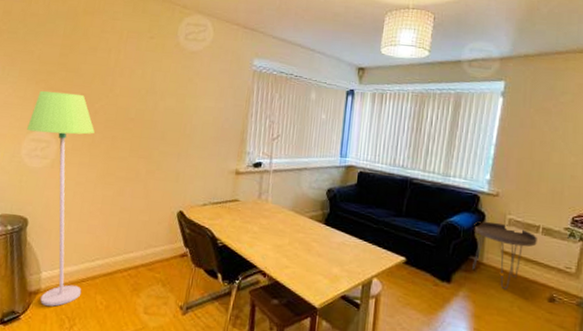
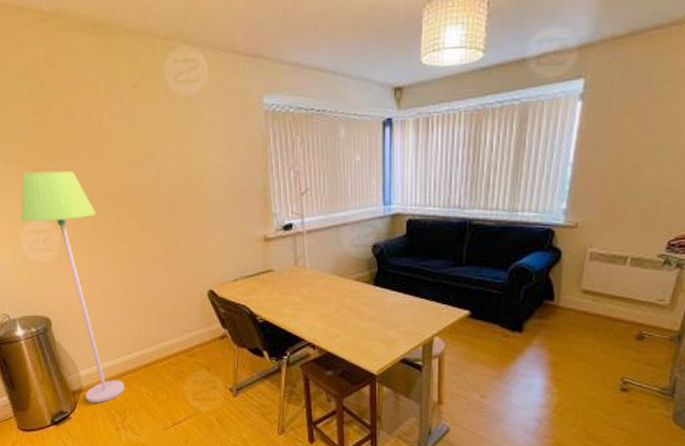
side table: present [472,221,537,290] -> none [547,258,624,333]

